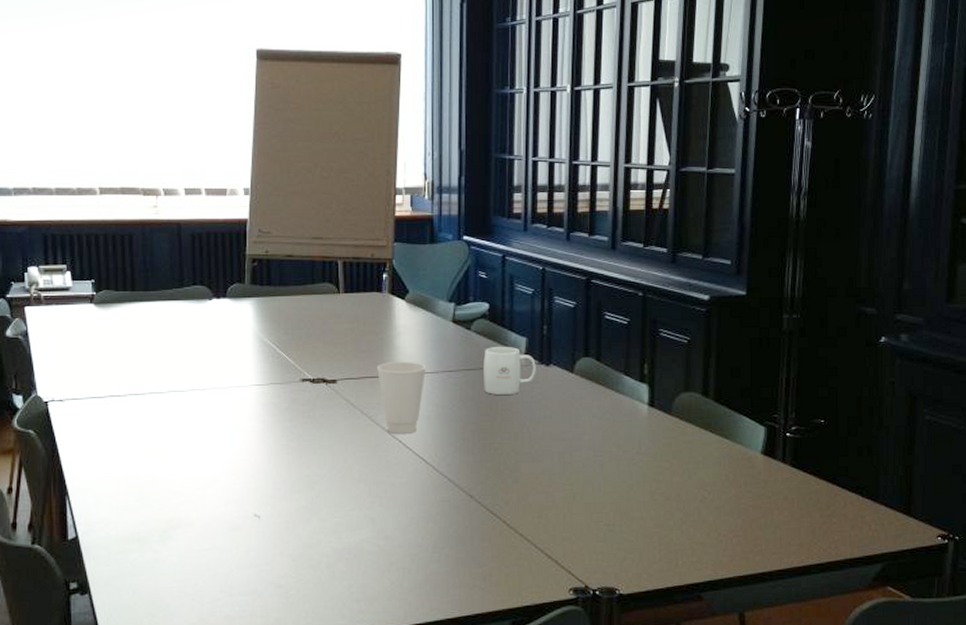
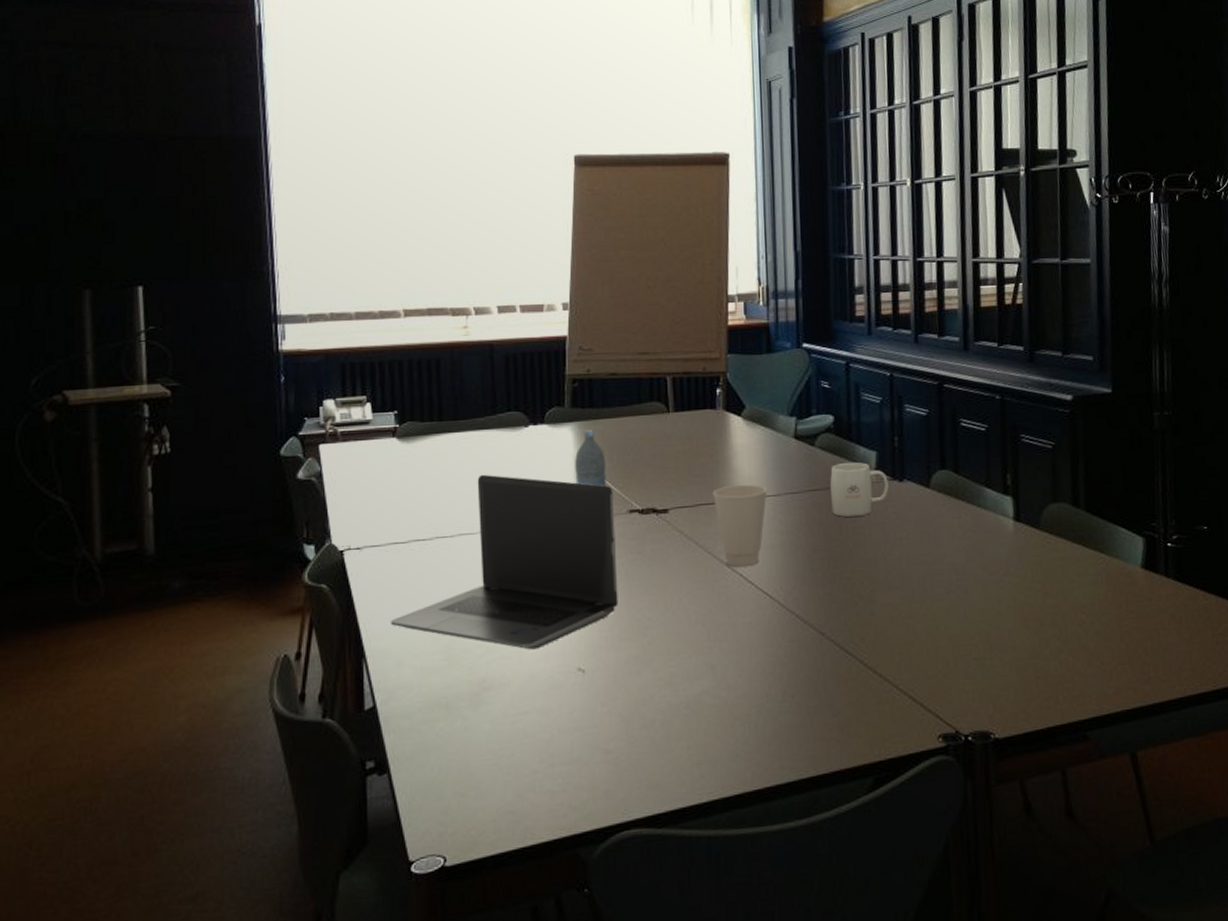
laptop computer: none [89,340,290,496] -> present [390,474,618,650]
water bottle: none [254,305,282,357] -> present [575,430,607,487]

